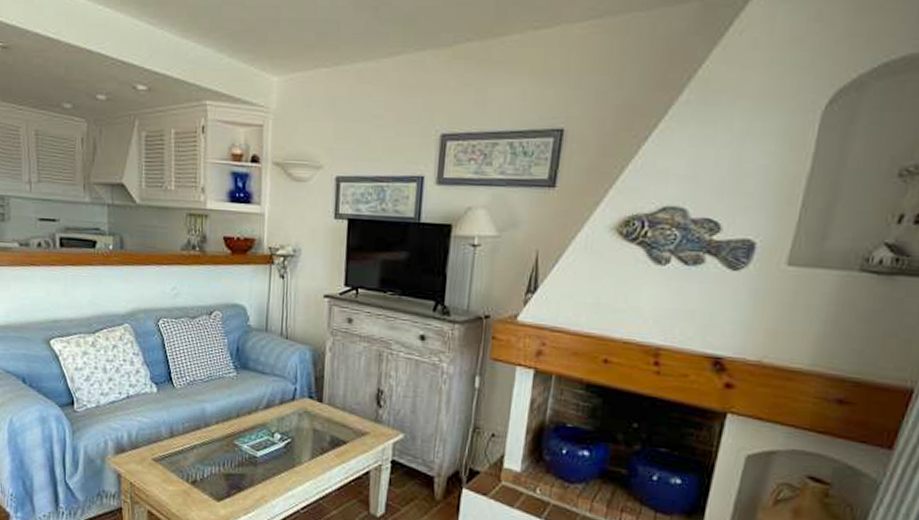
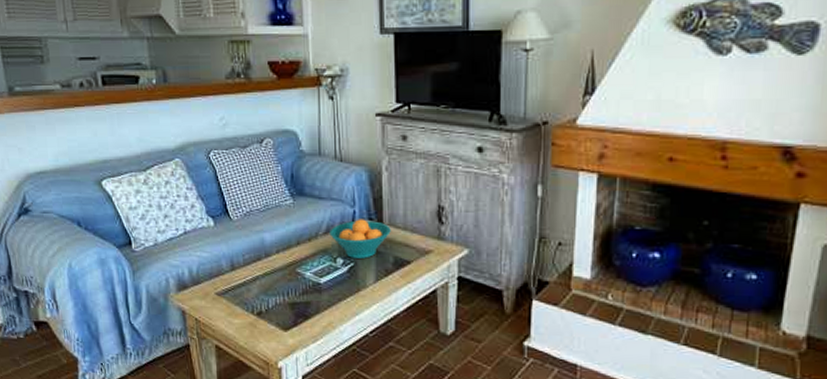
fruit bowl: none [270,396,330,436] -> present [330,219,391,259]

